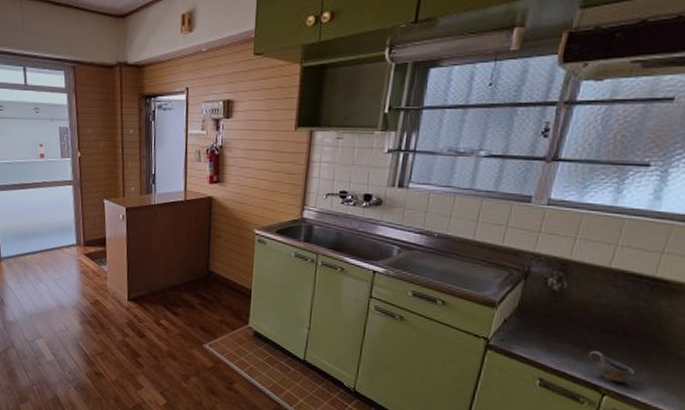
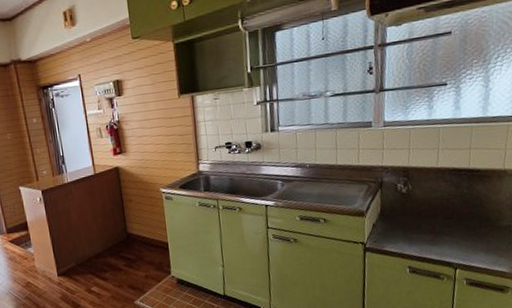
cup: present [588,350,636,383] -> none [439,234,474,257]

